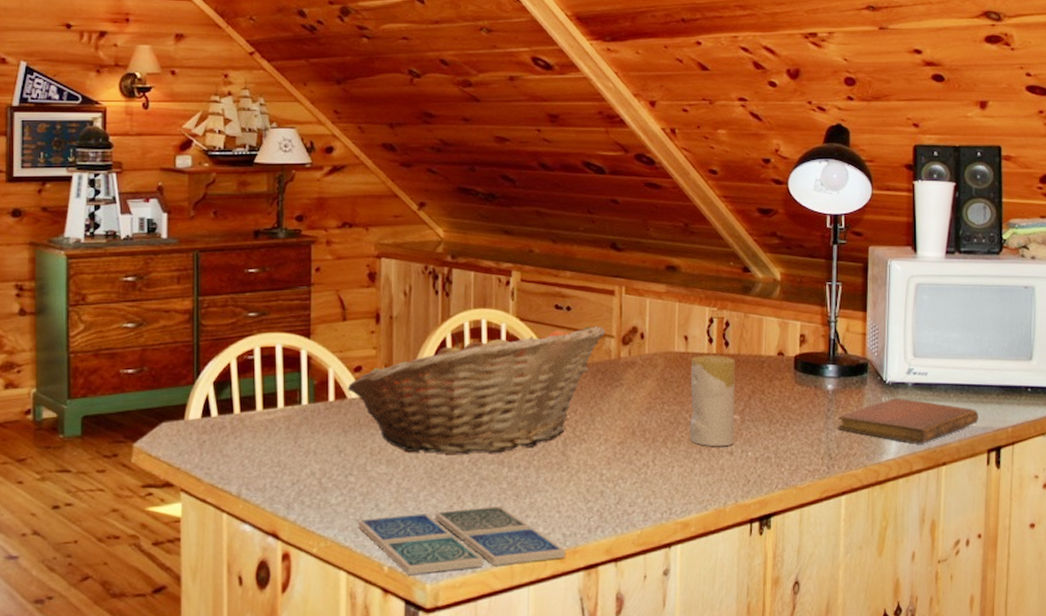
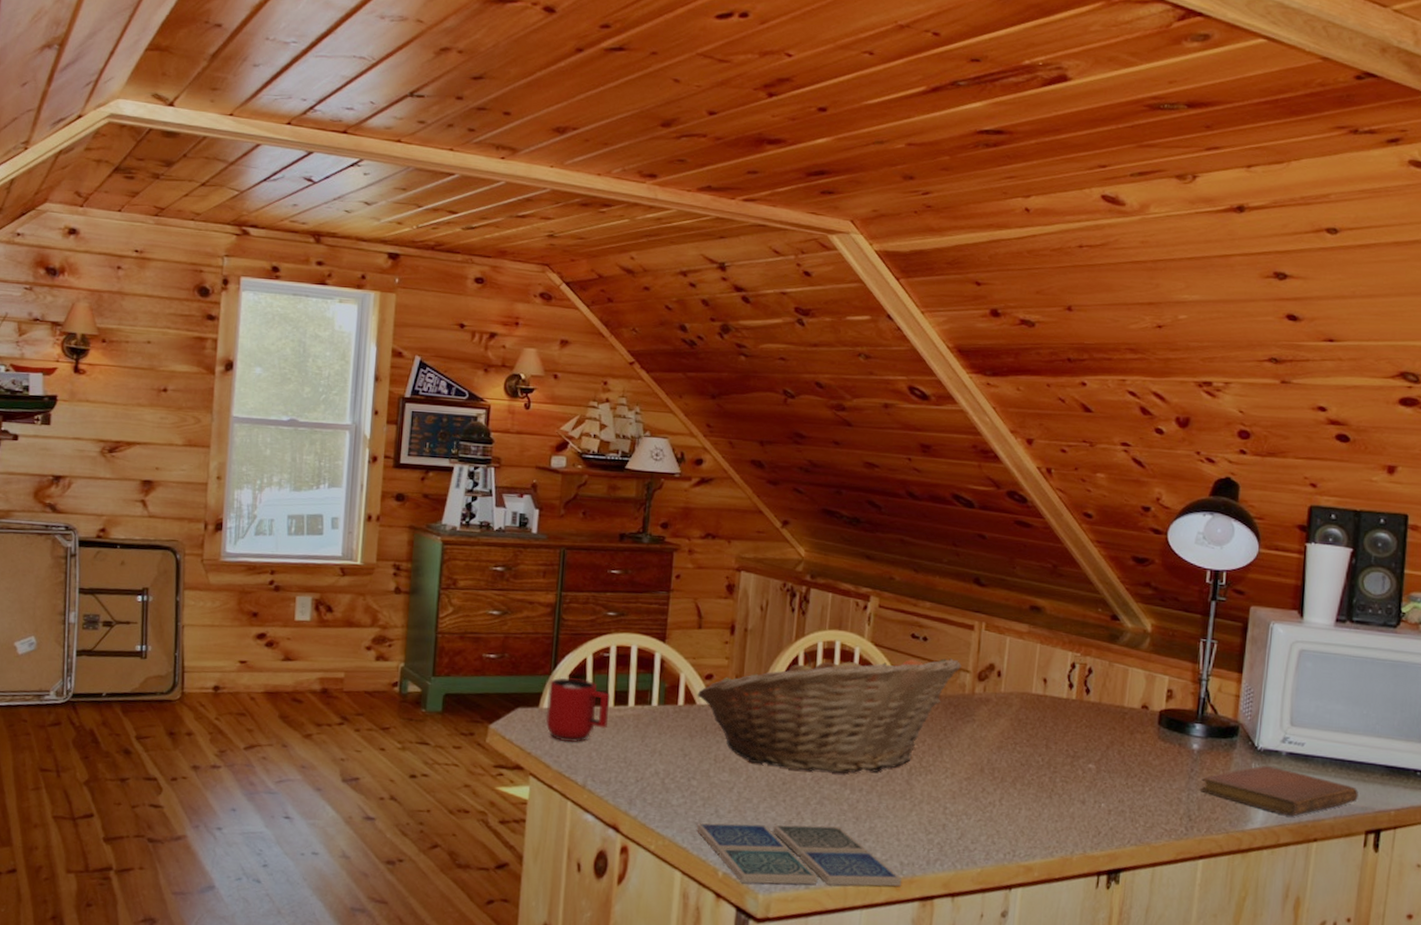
mug: none [192,385,258,453] -> present [545,677,610,743]
candle: present [689,355,736,447] -> none [1040,699,1096,795]

